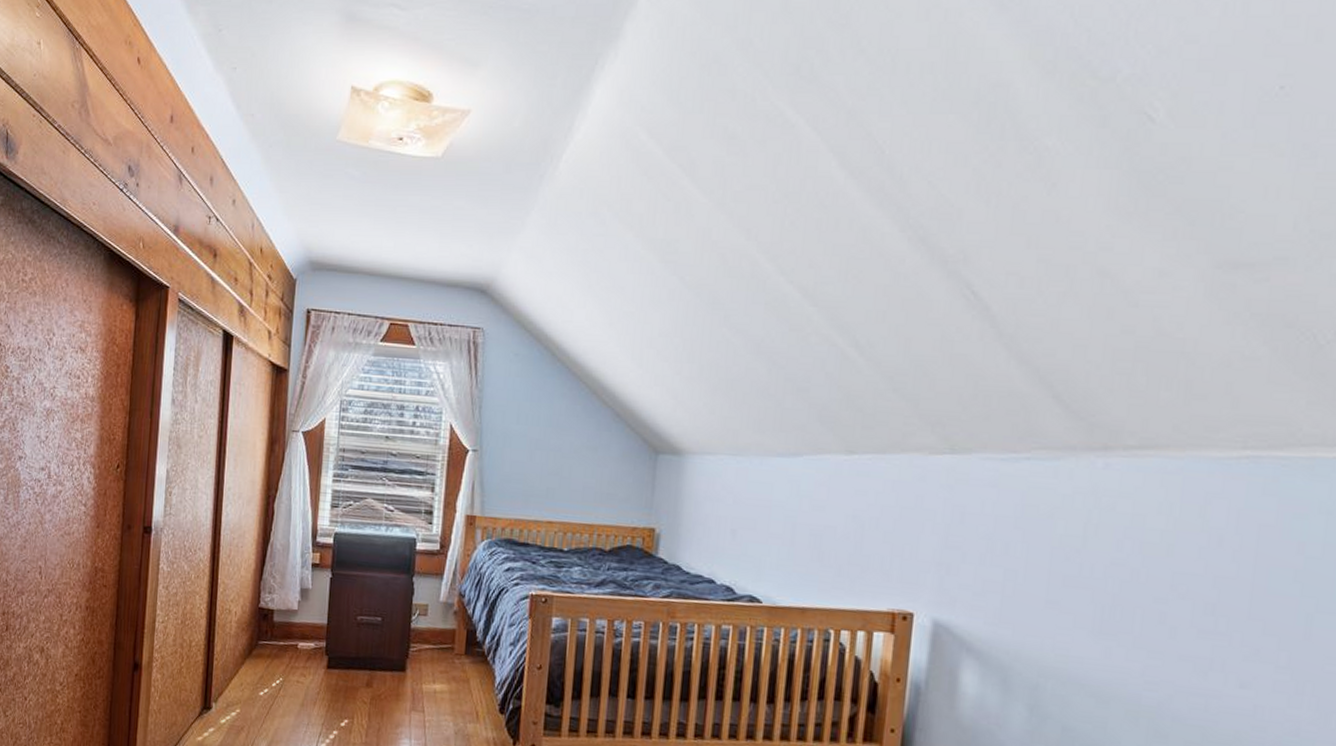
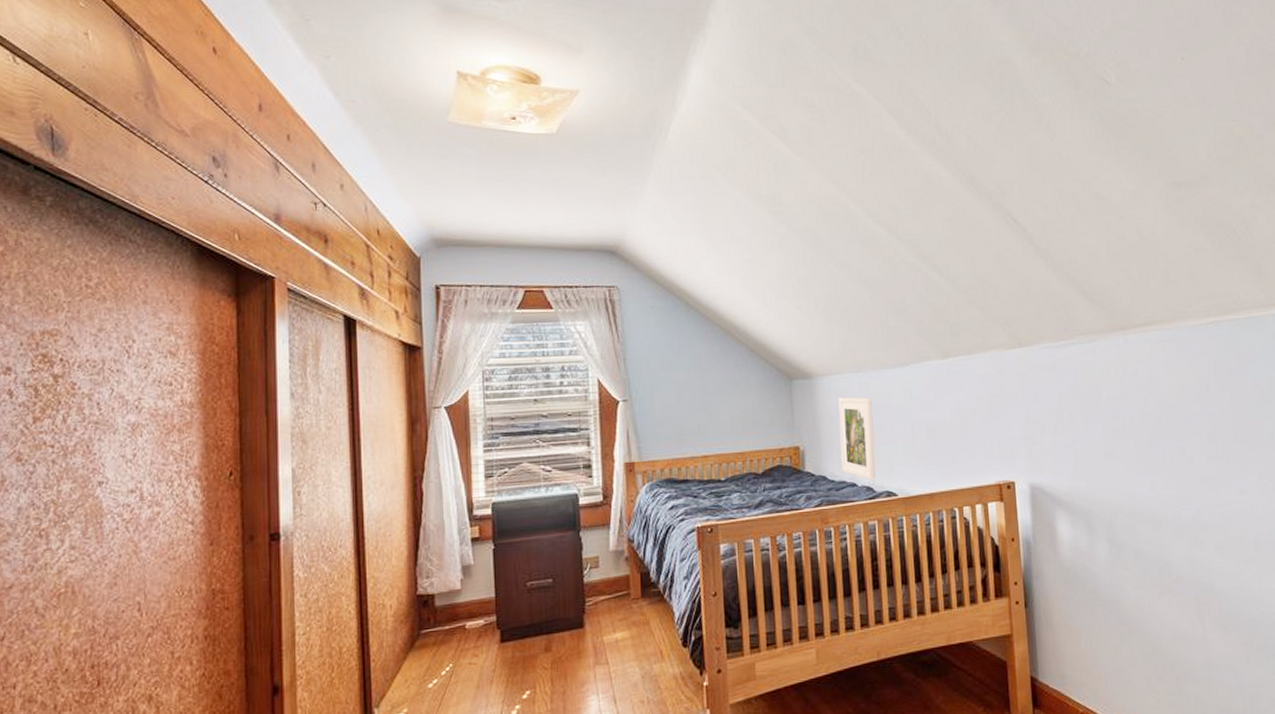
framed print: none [699,482,749,581] -> present [838,397,876,480]

